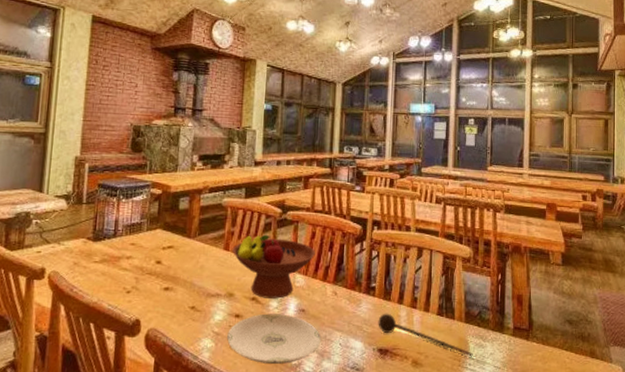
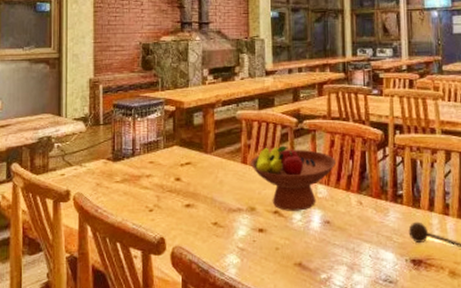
plate: present [227,313,321,364] -> none [252,227,349,278]

